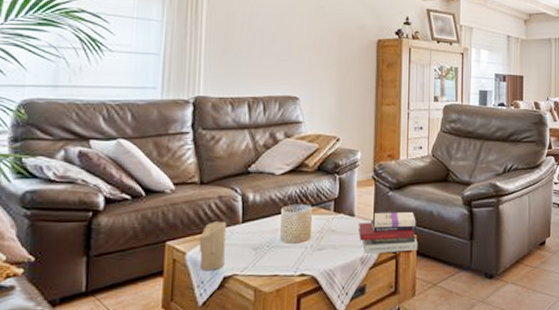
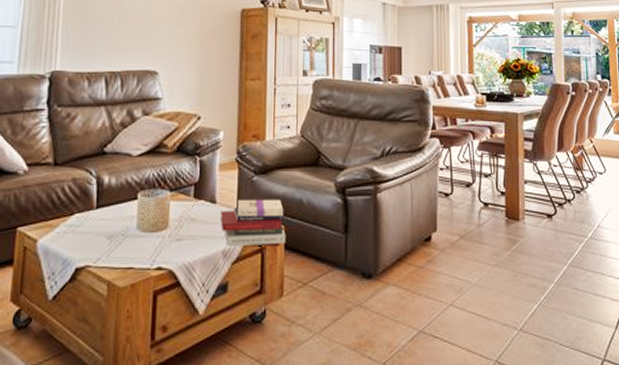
candle: present [199,221,227,271] -> none [50,206,81,261]

